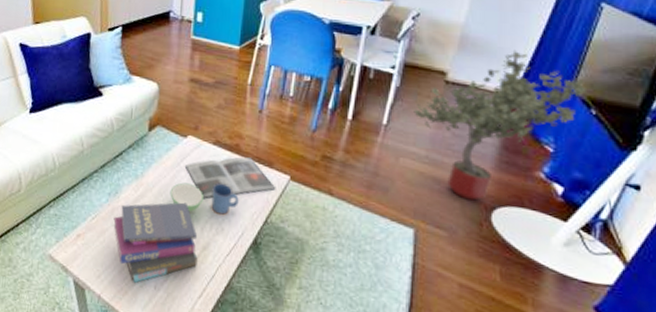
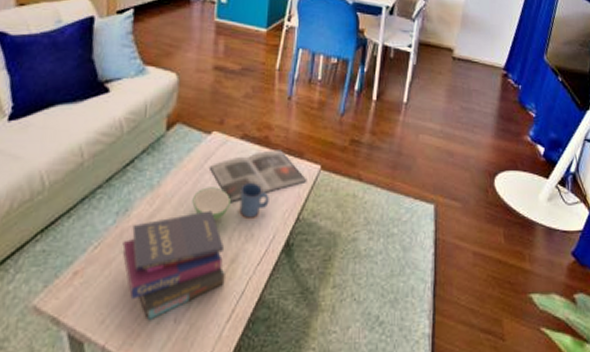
potted tree: present [414,49,586,201] -> none [429,26,554,169]

